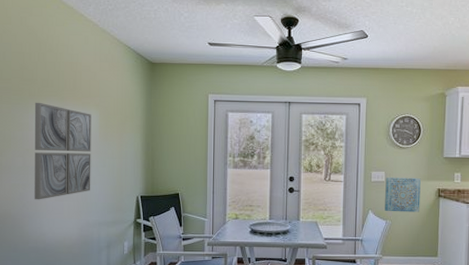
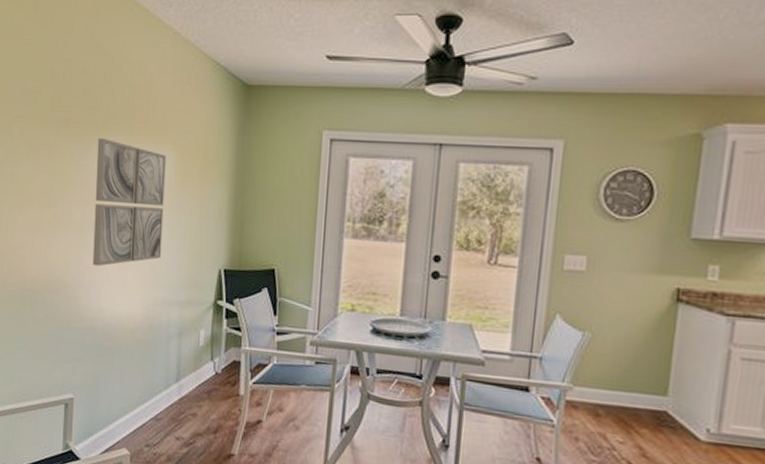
wall art: present [385,176,421,213] -> none [582,264,648,324]

